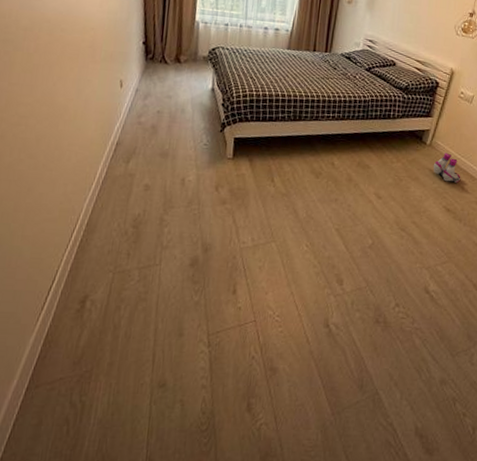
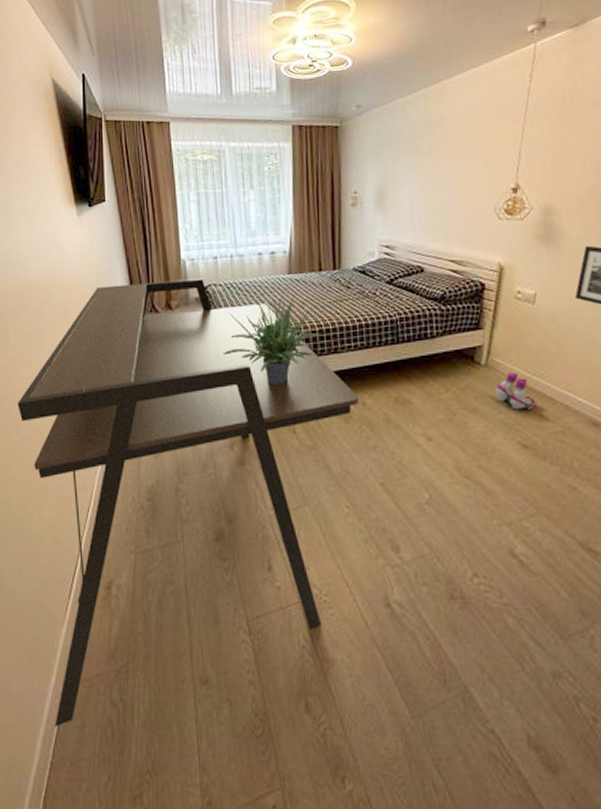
desk: none [10,32,330,426] -> present [17,278,360,727]
potted plant: none [220,65,307,140] -> present [222,294,321,385]

